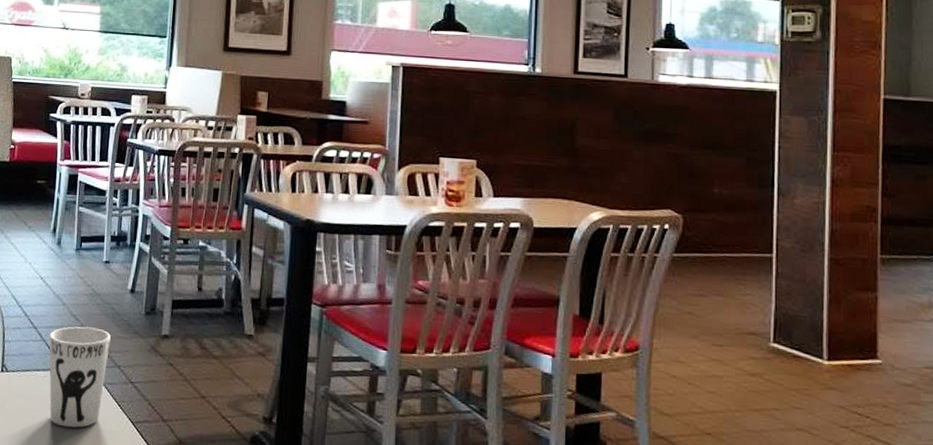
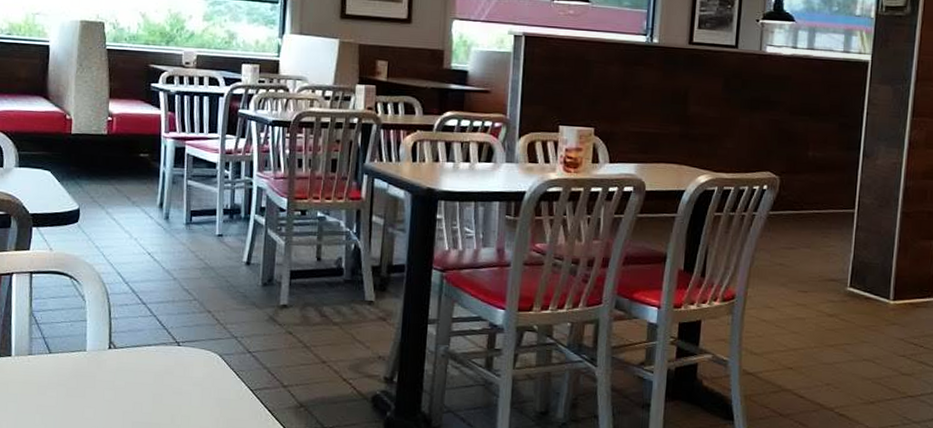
cup: present [49,326,111,428] -> none [160,300,226,399]

